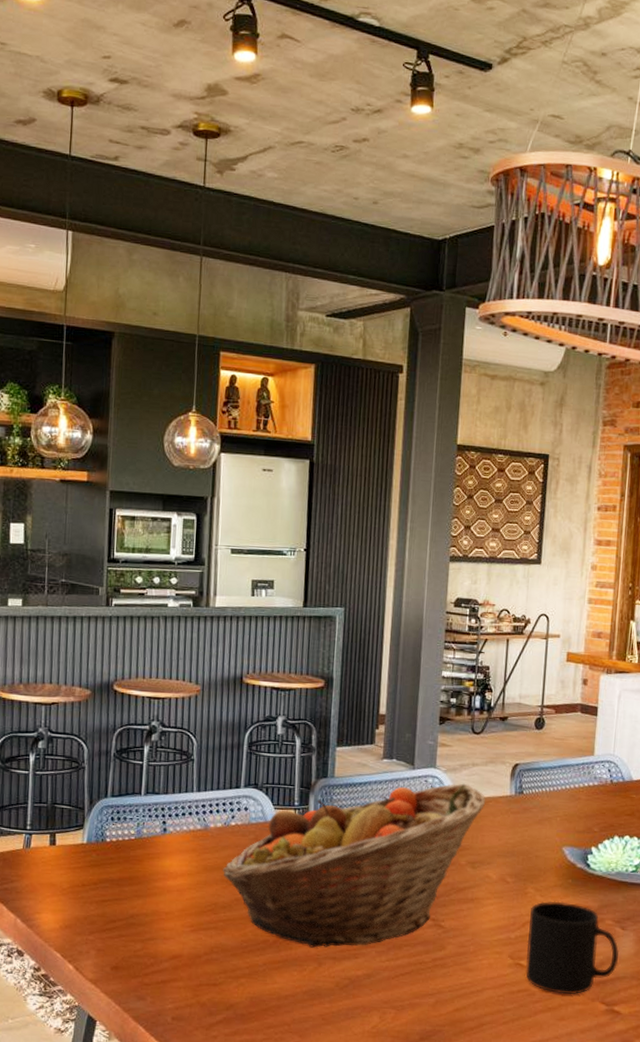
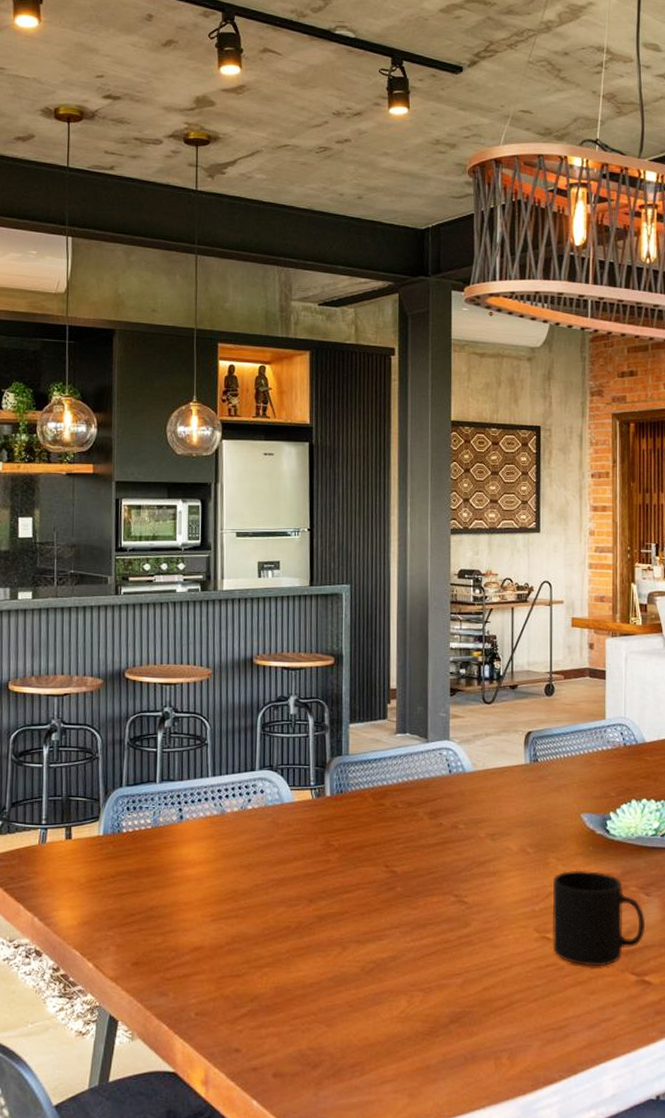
fruit basket: present [222,783,486,948] -> none [240,754,501,932]

